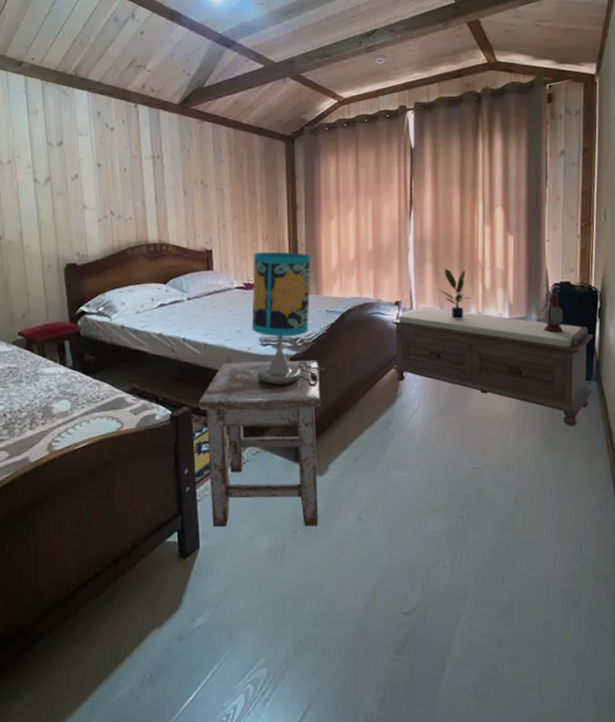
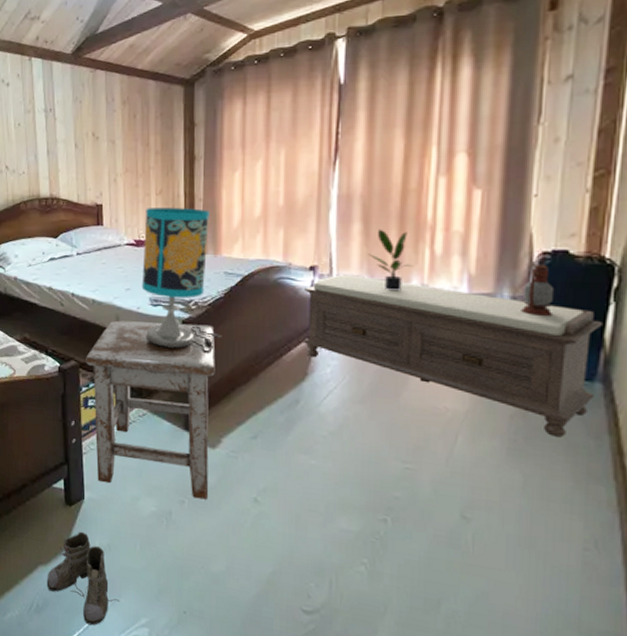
boots: none [160,583,238,681] -> present [46,531,120,626]

